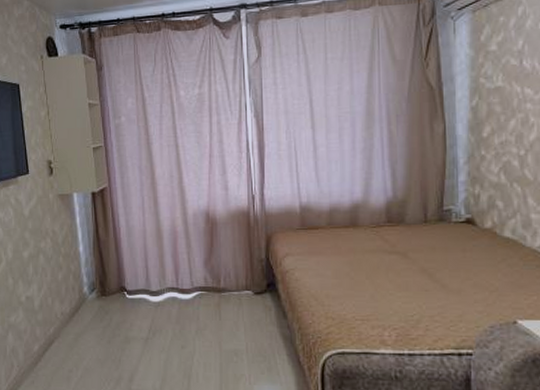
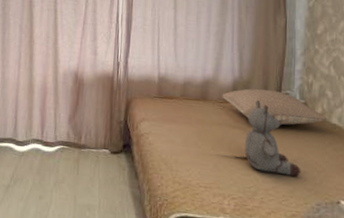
pillow: none [374,207,498,244] -> present [222,88,327,125]
stuffed bear: none [403,219,471,299] -> present [244,99,301,177]

